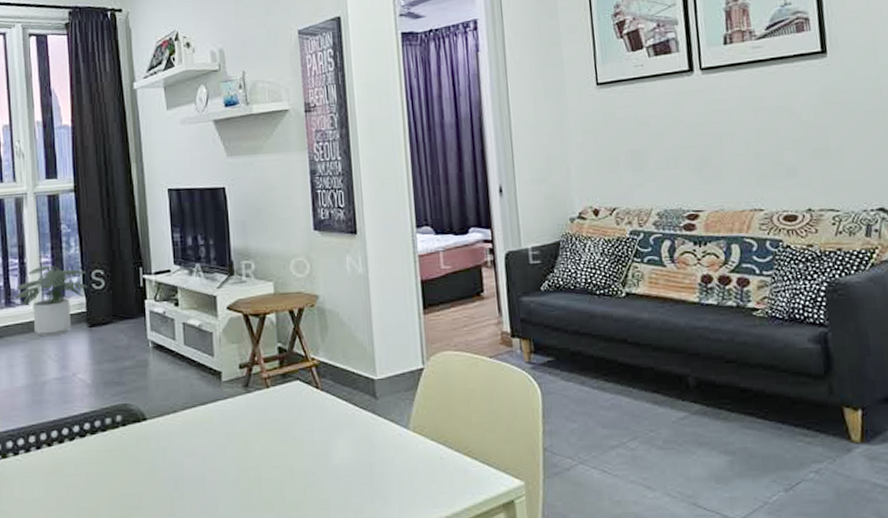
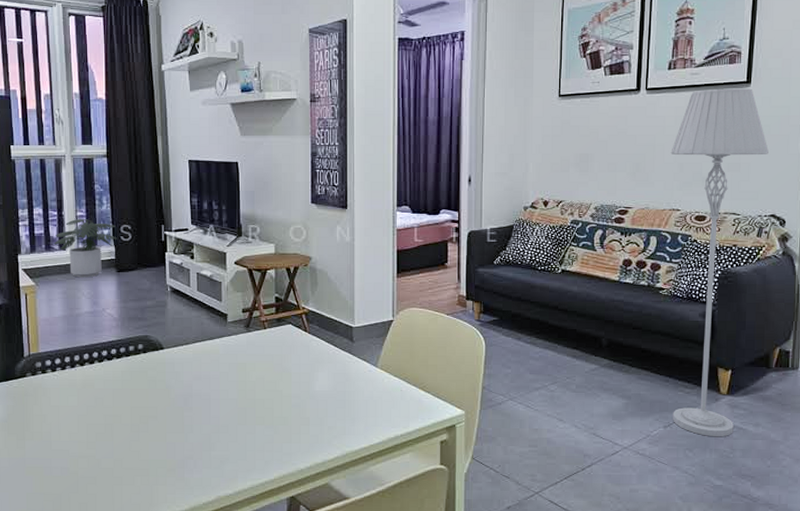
floor lamp: none [741,59,878,501] -> present [671,88,769,437]

